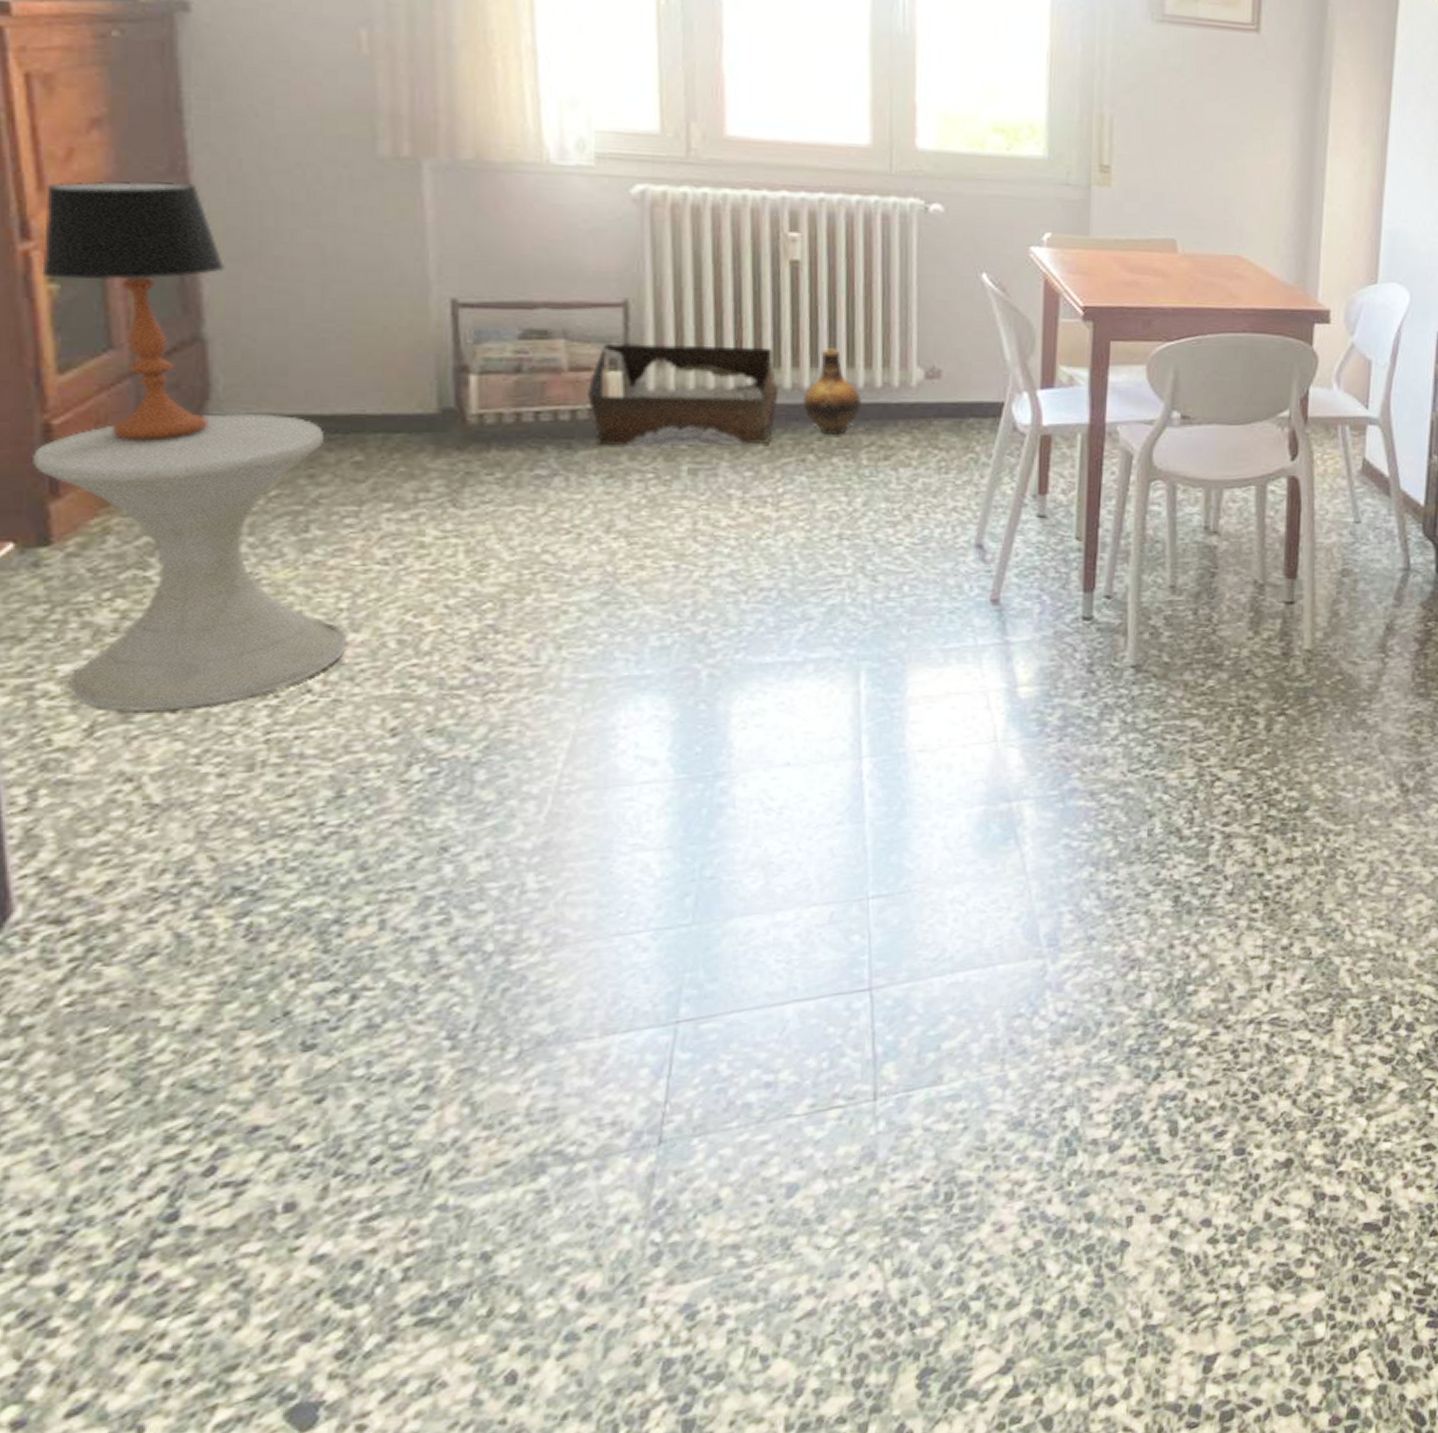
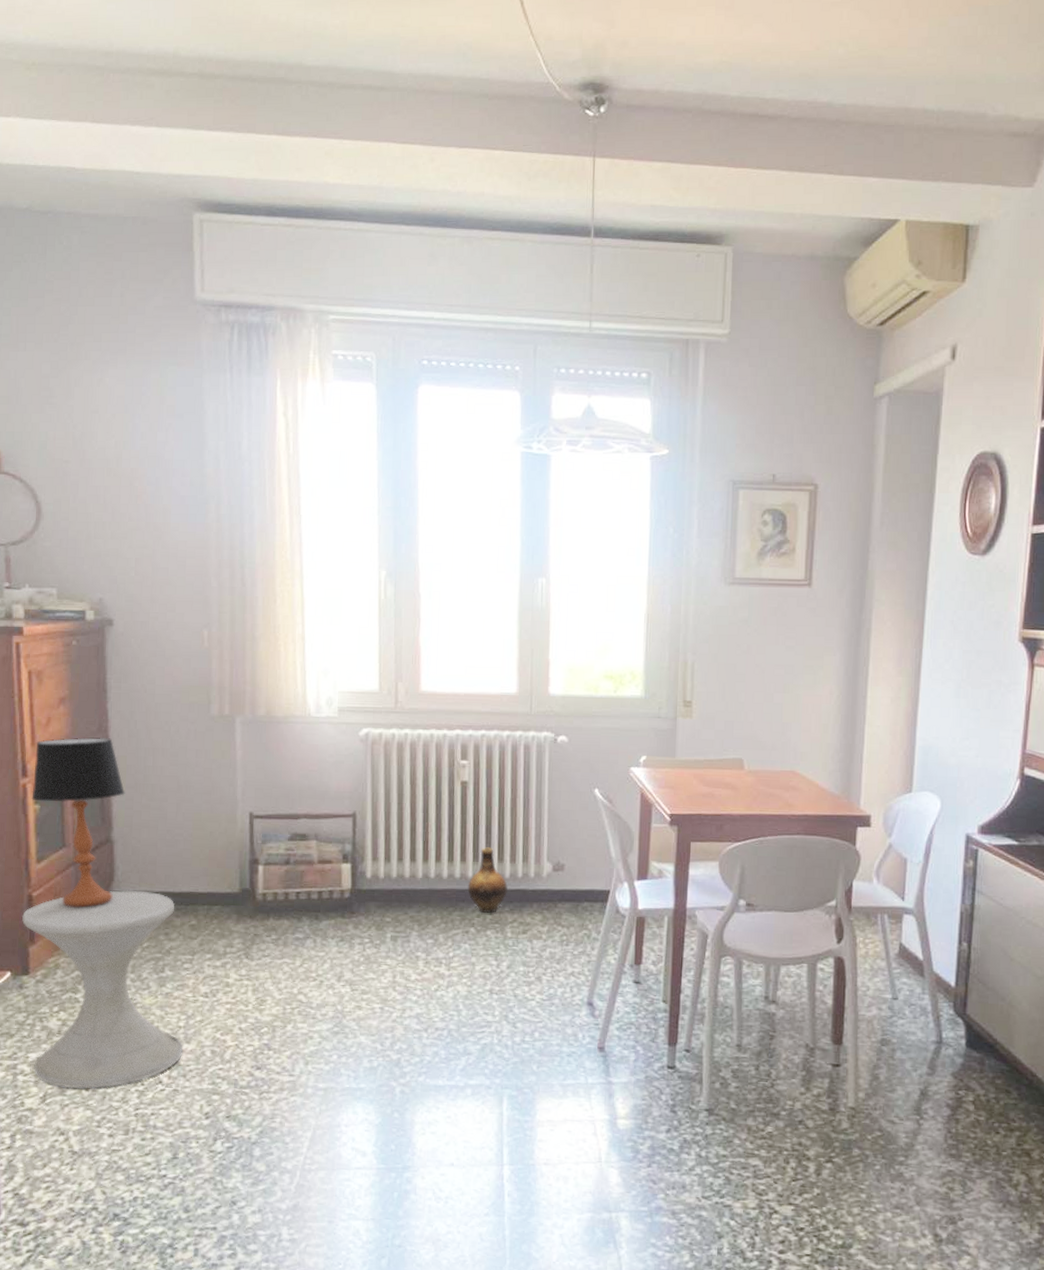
storage bin: present [586,343,779,446] -> none [328,843,452,920]

